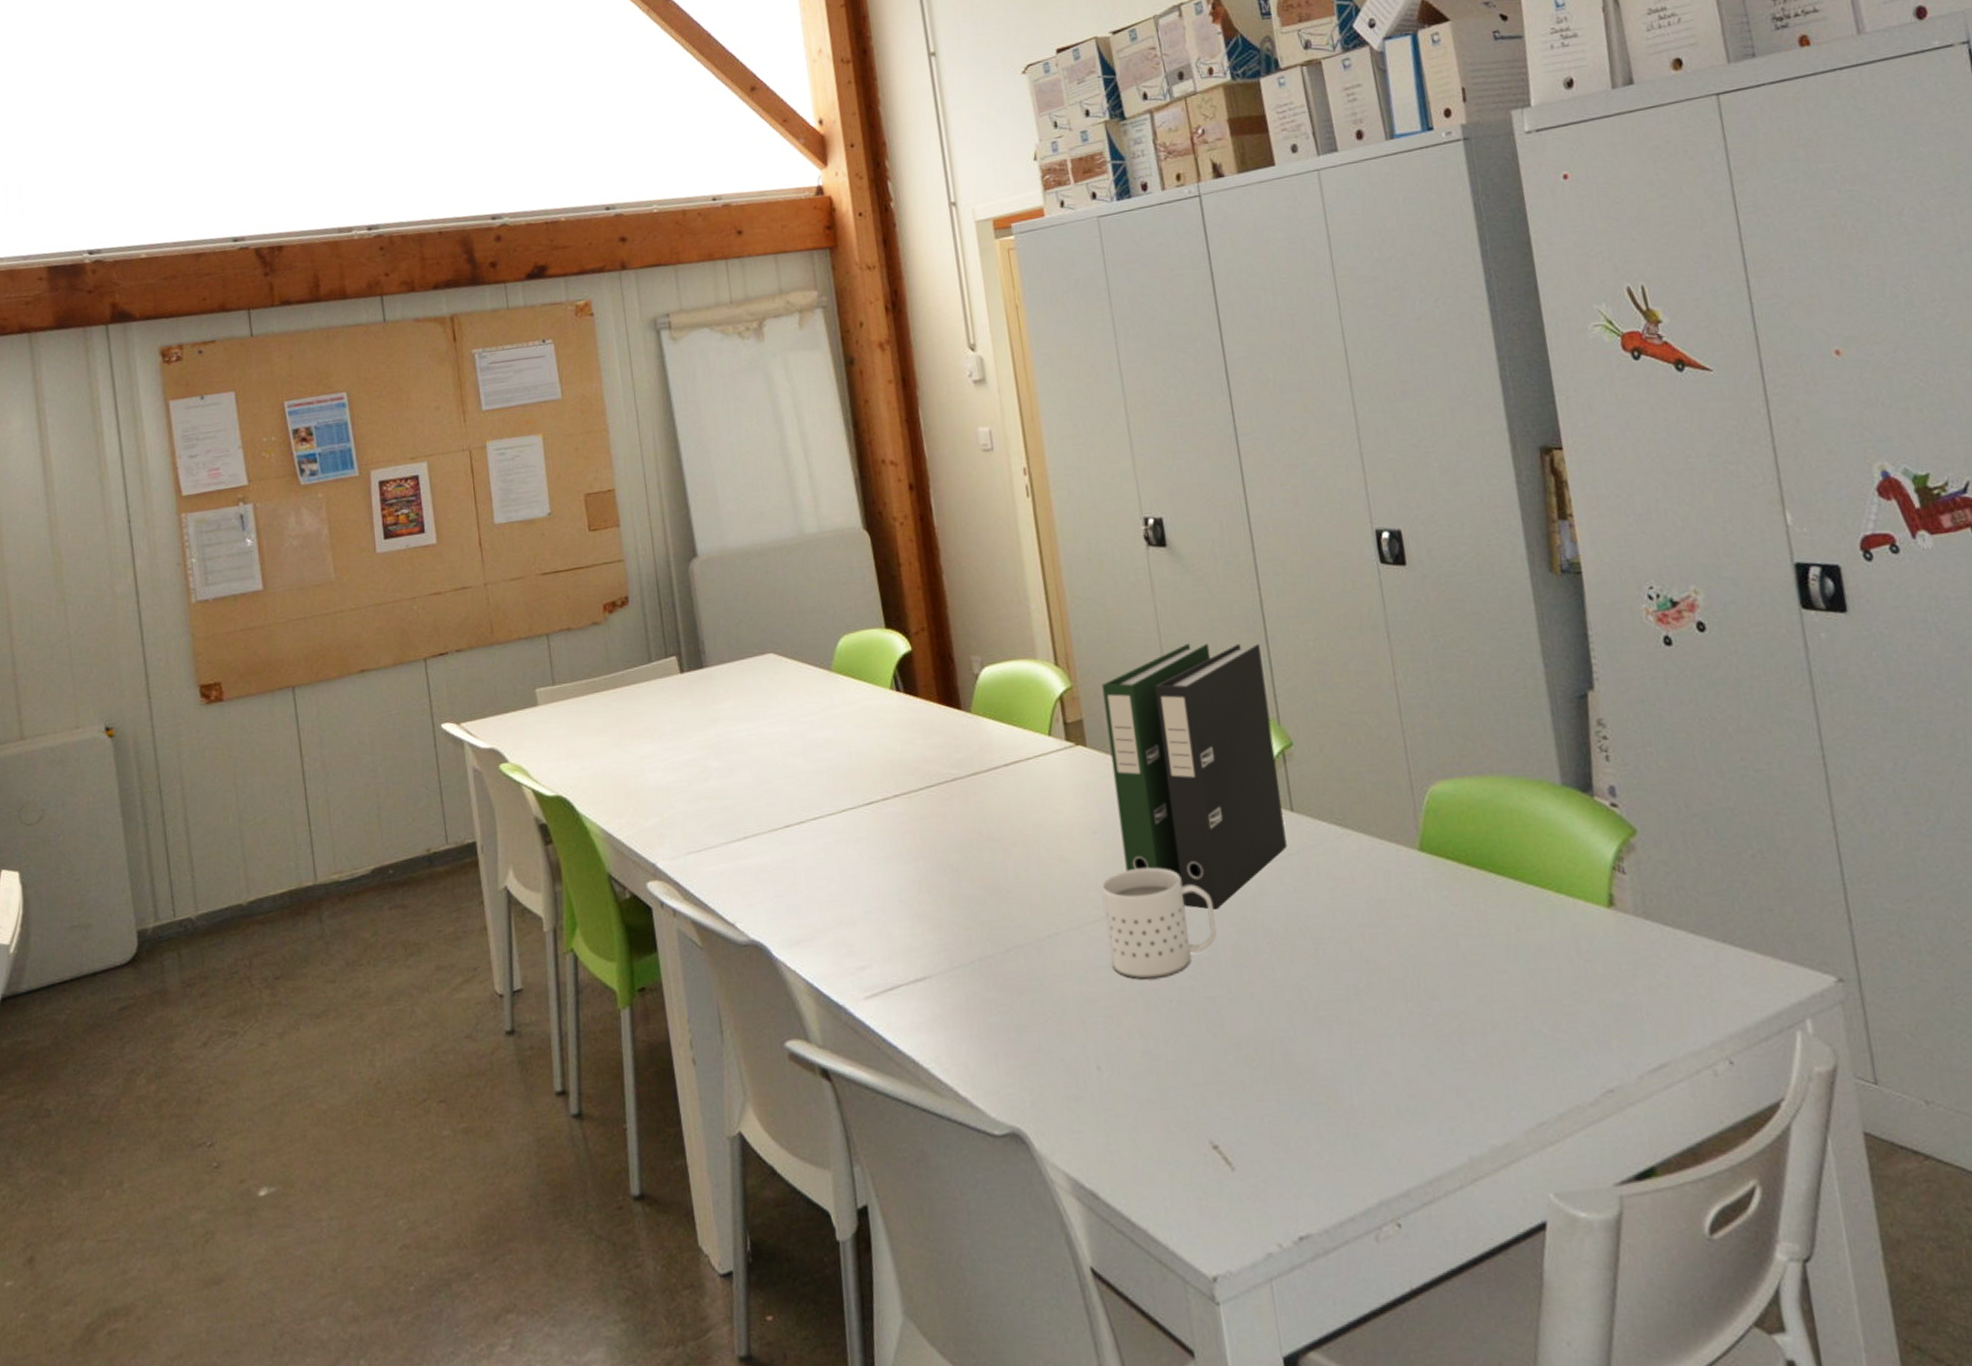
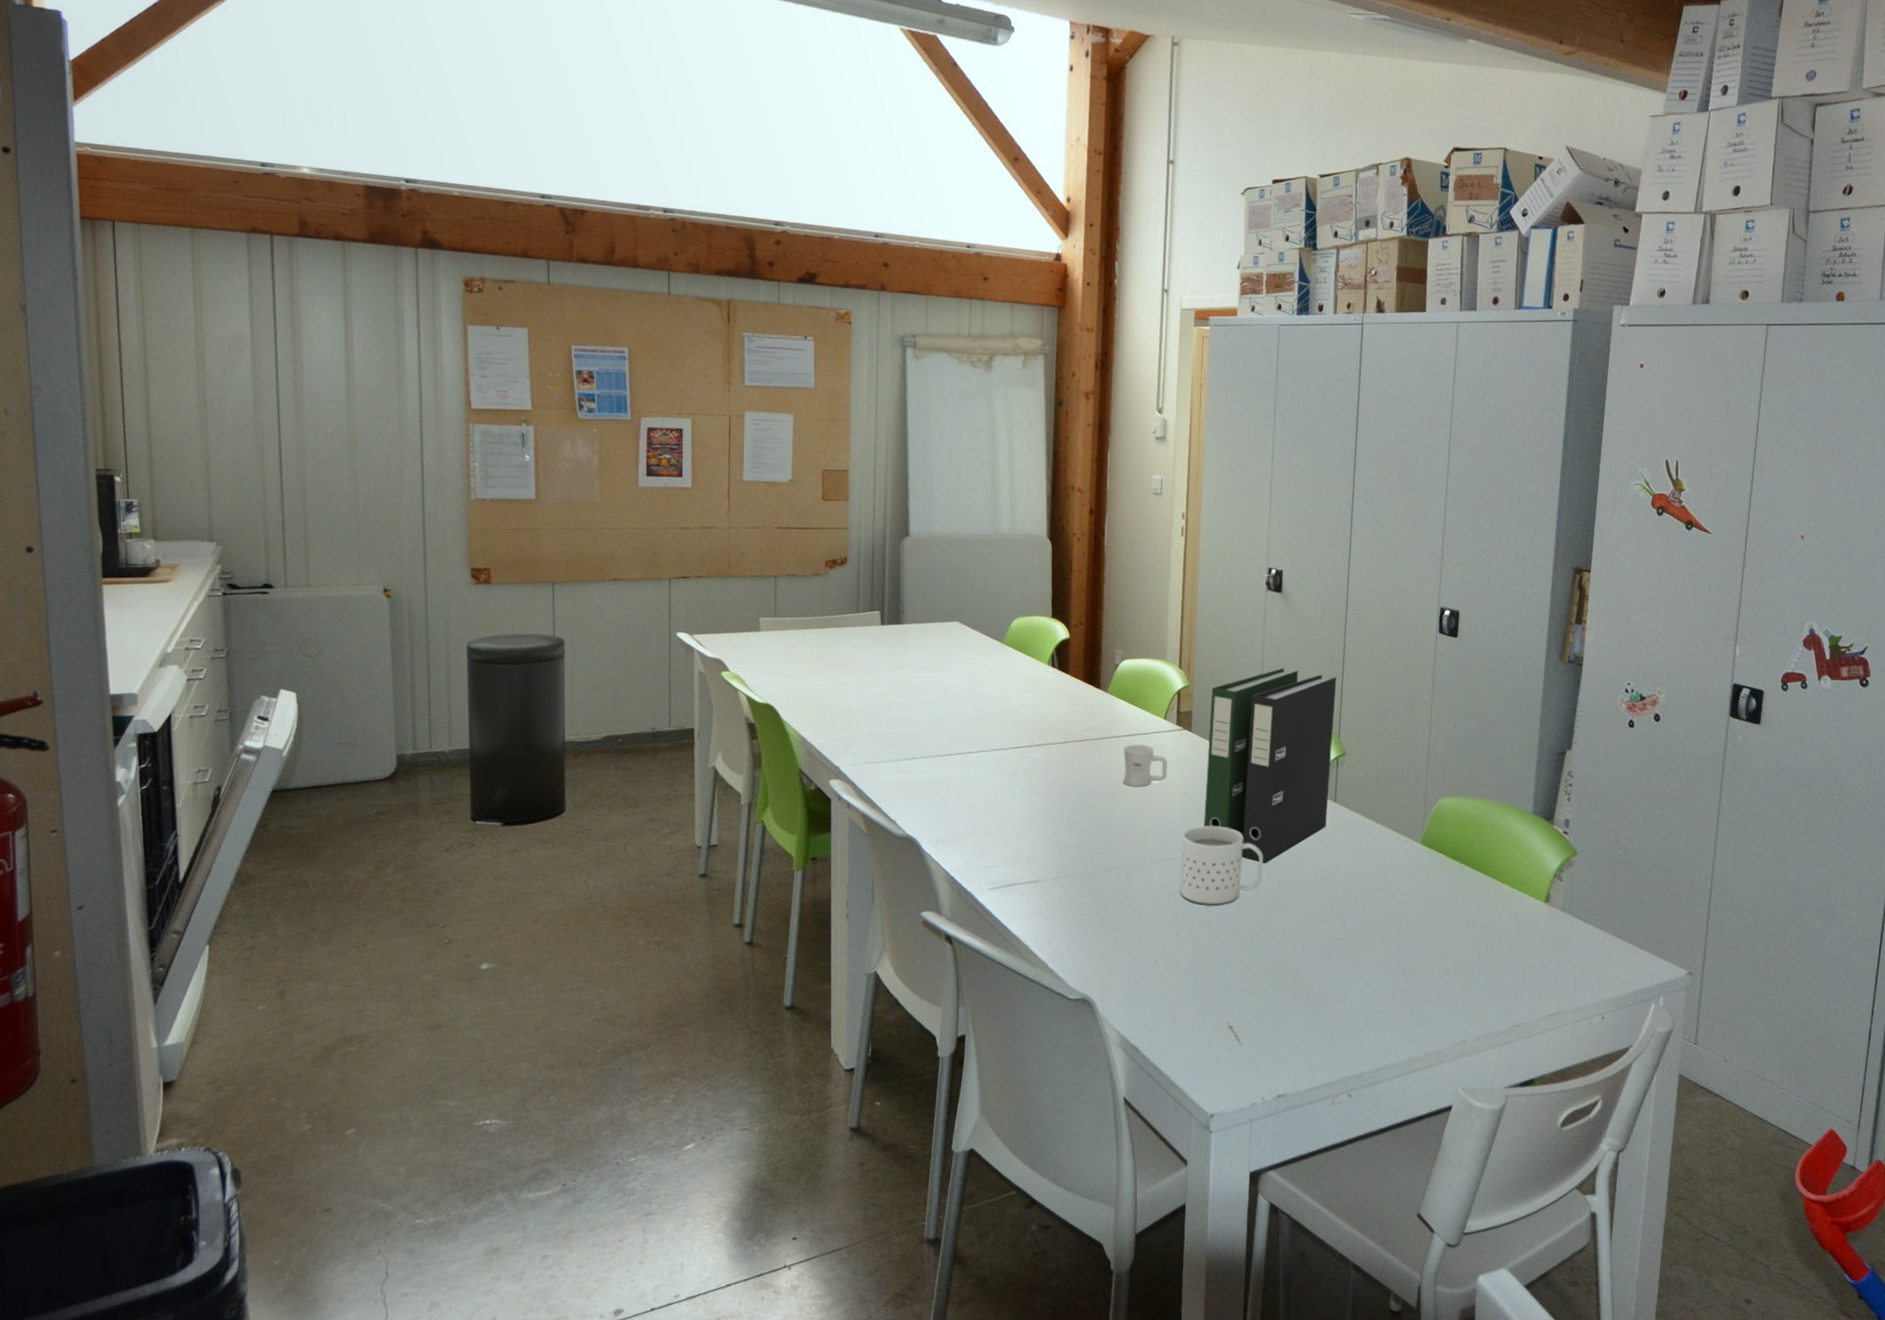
pedal bin: none [203,751,338,1008] -> present [466,633,566,827]
mug: none [1004,773,1067,832] -> present [1123,744,1168,787]

